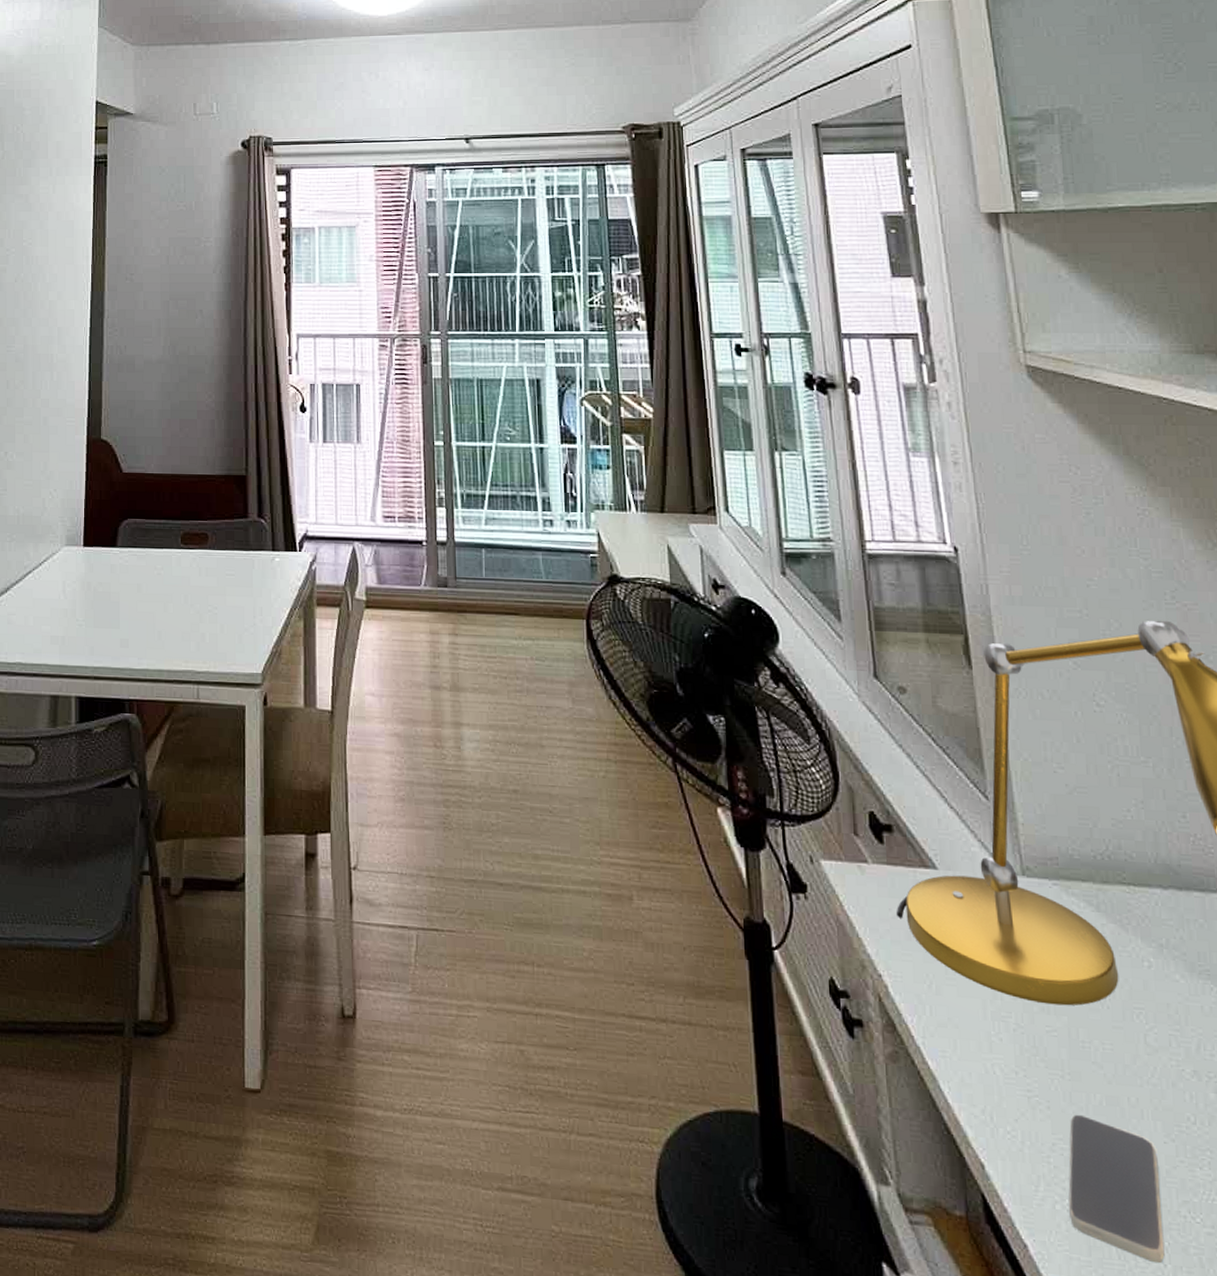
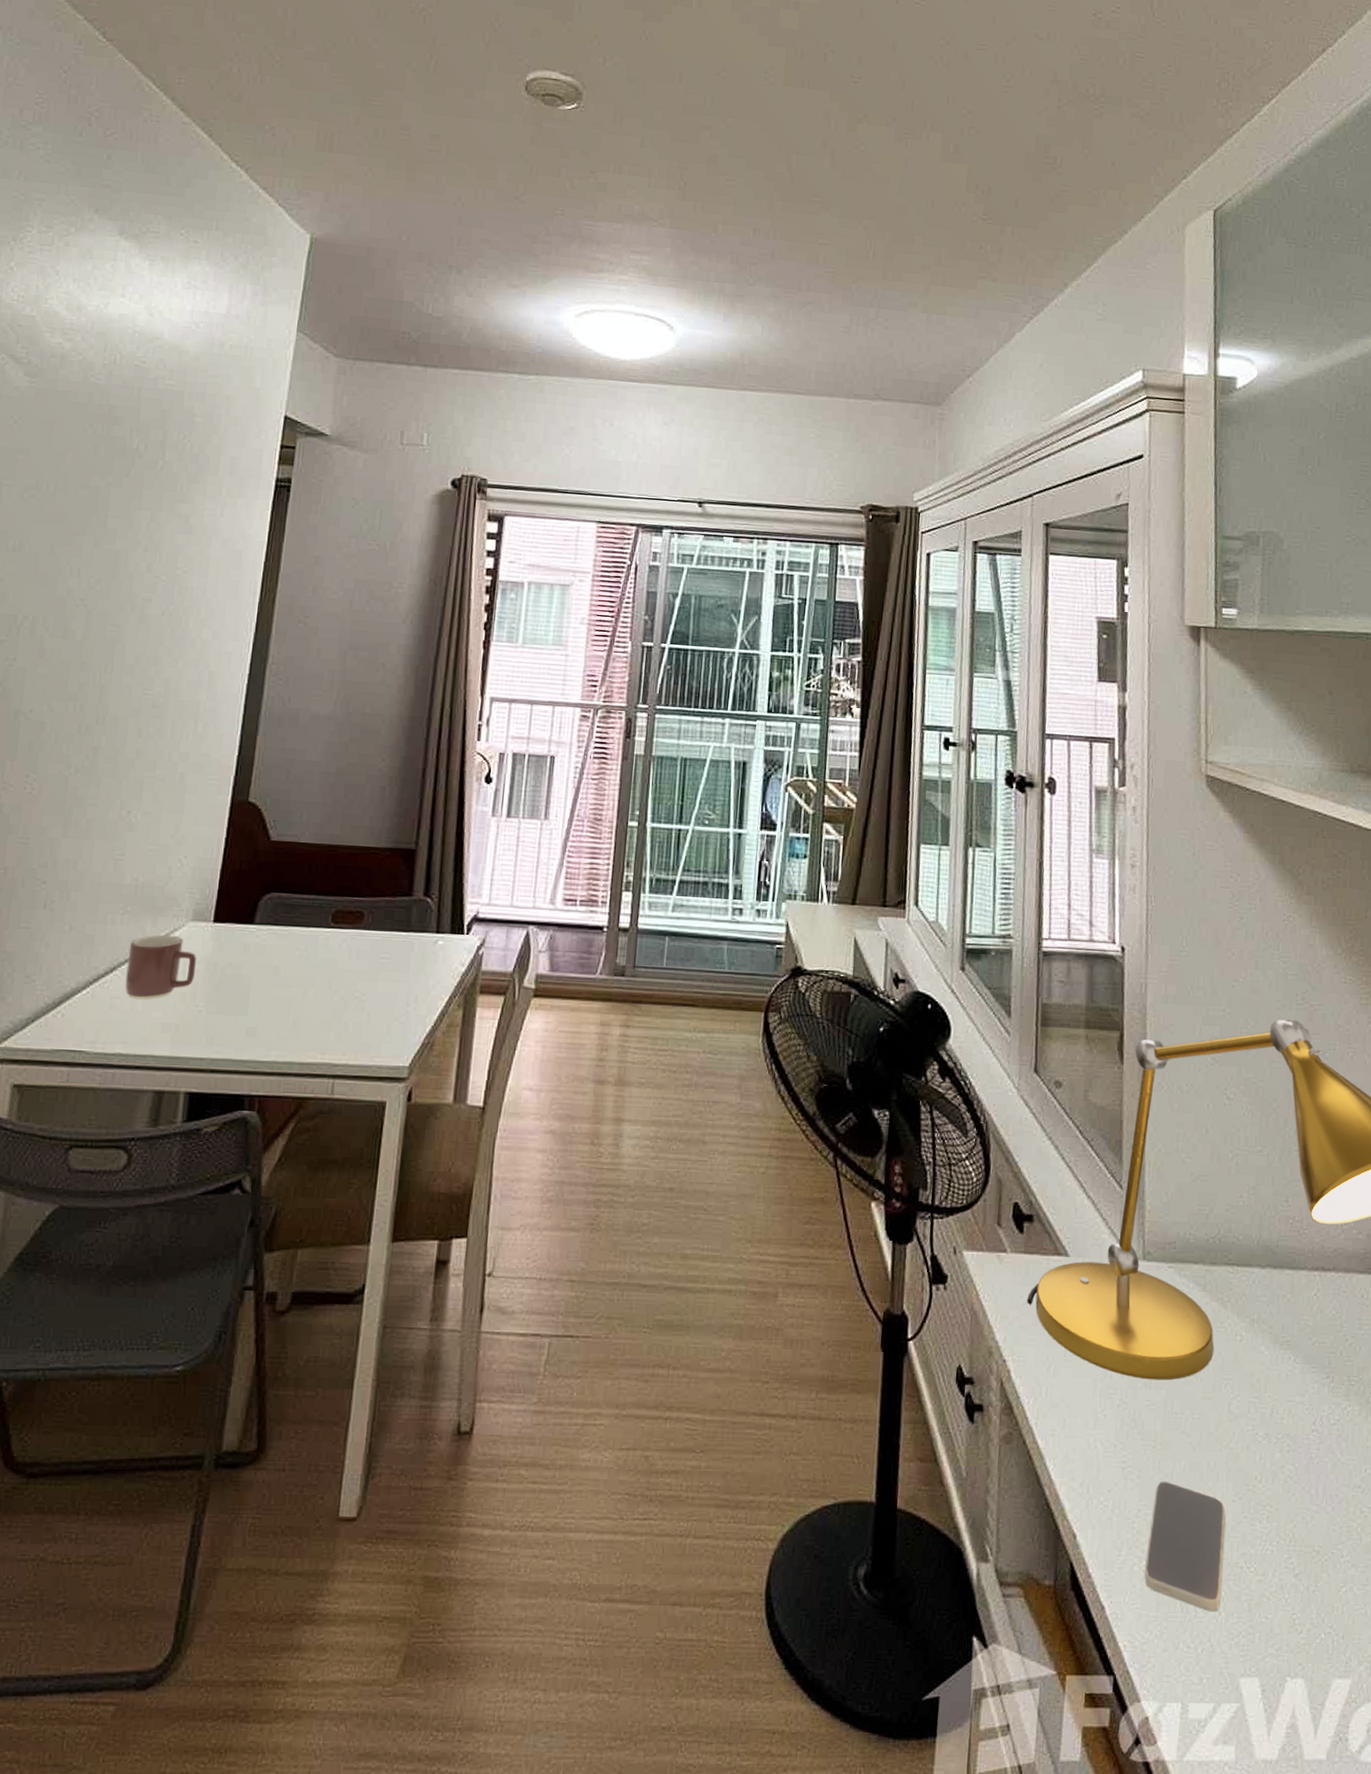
mug: none [18,558,73,616] -> present [125,935,197,1001]

